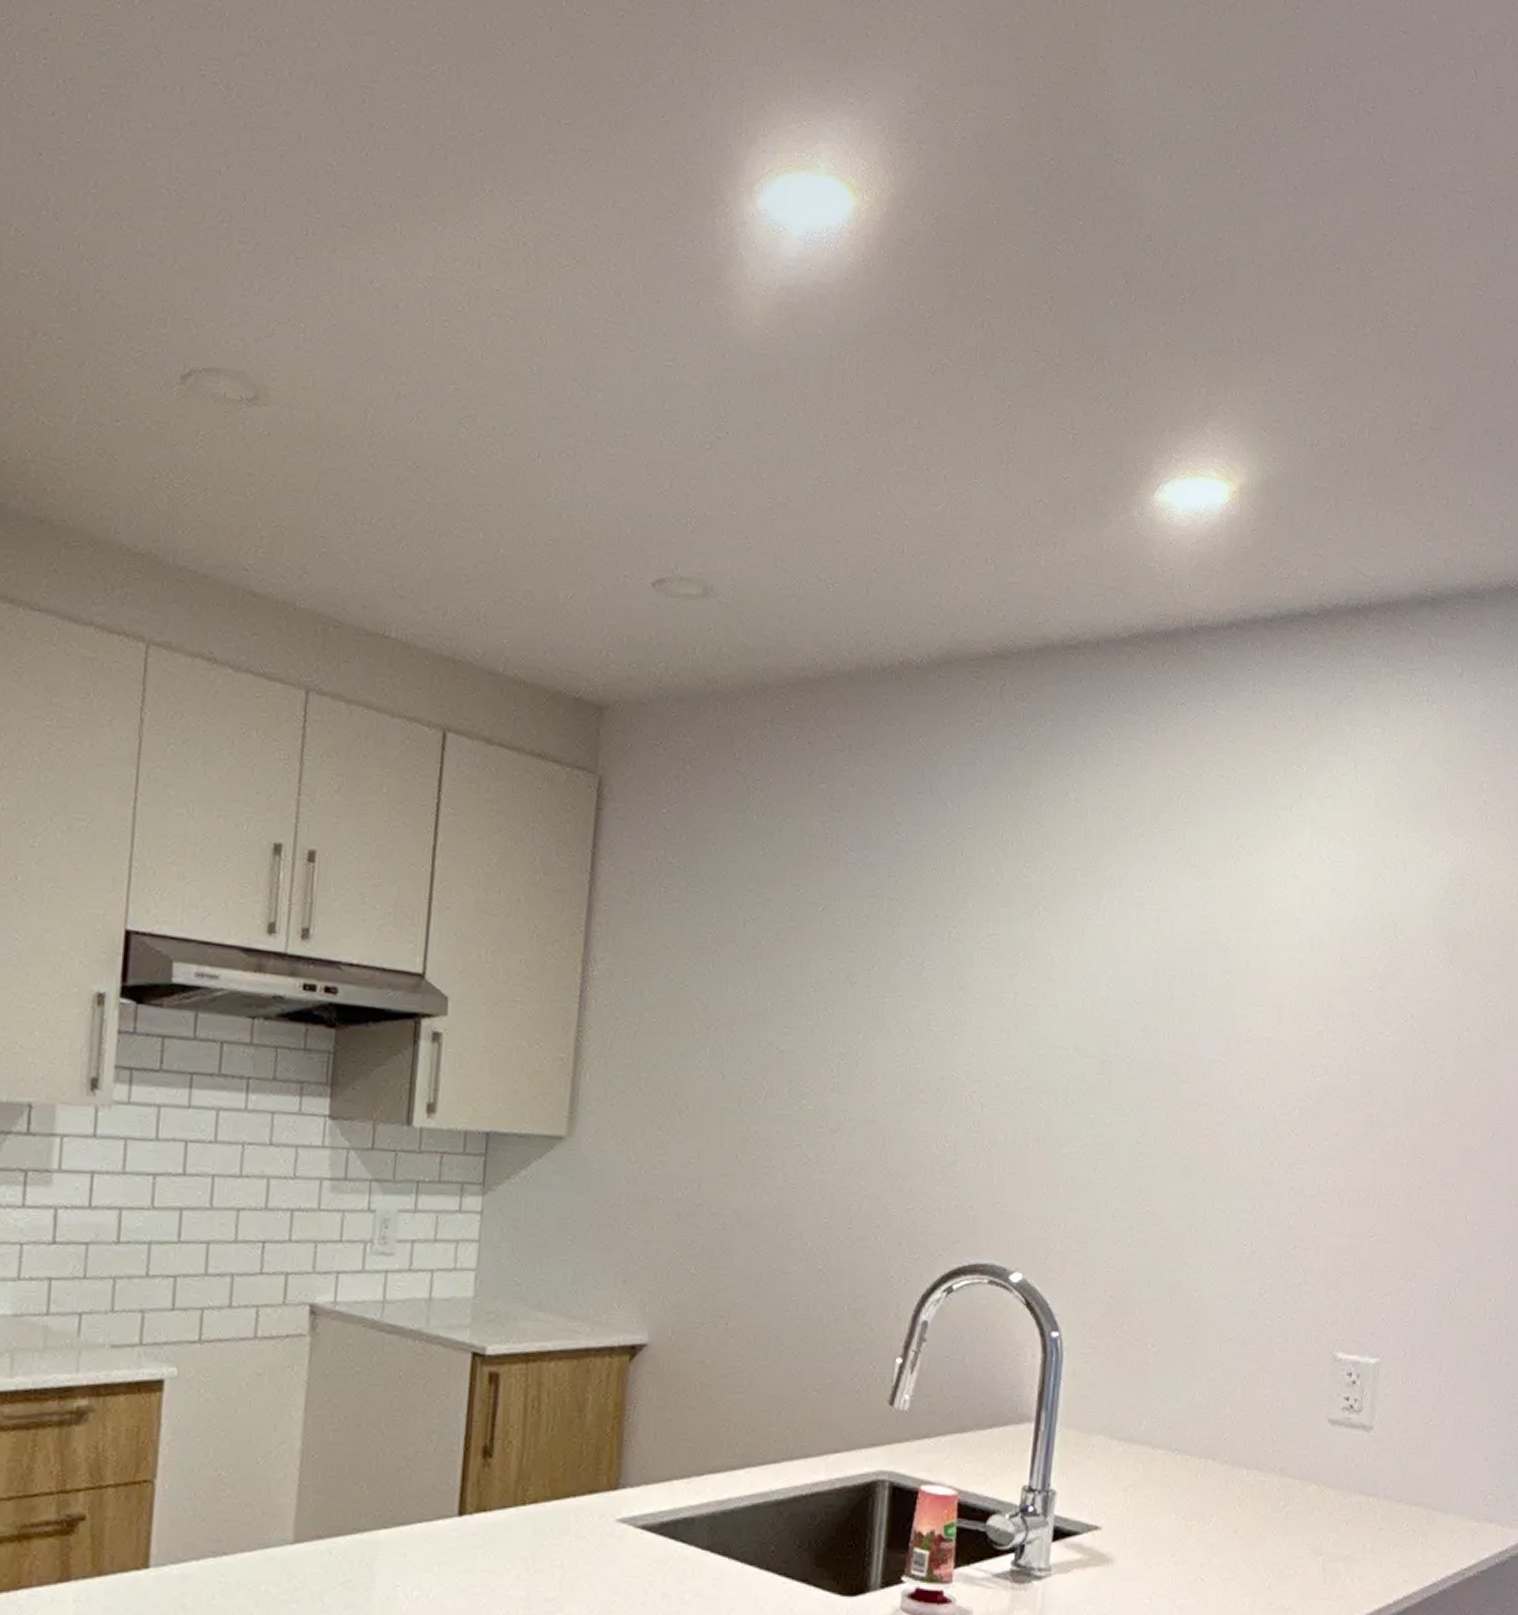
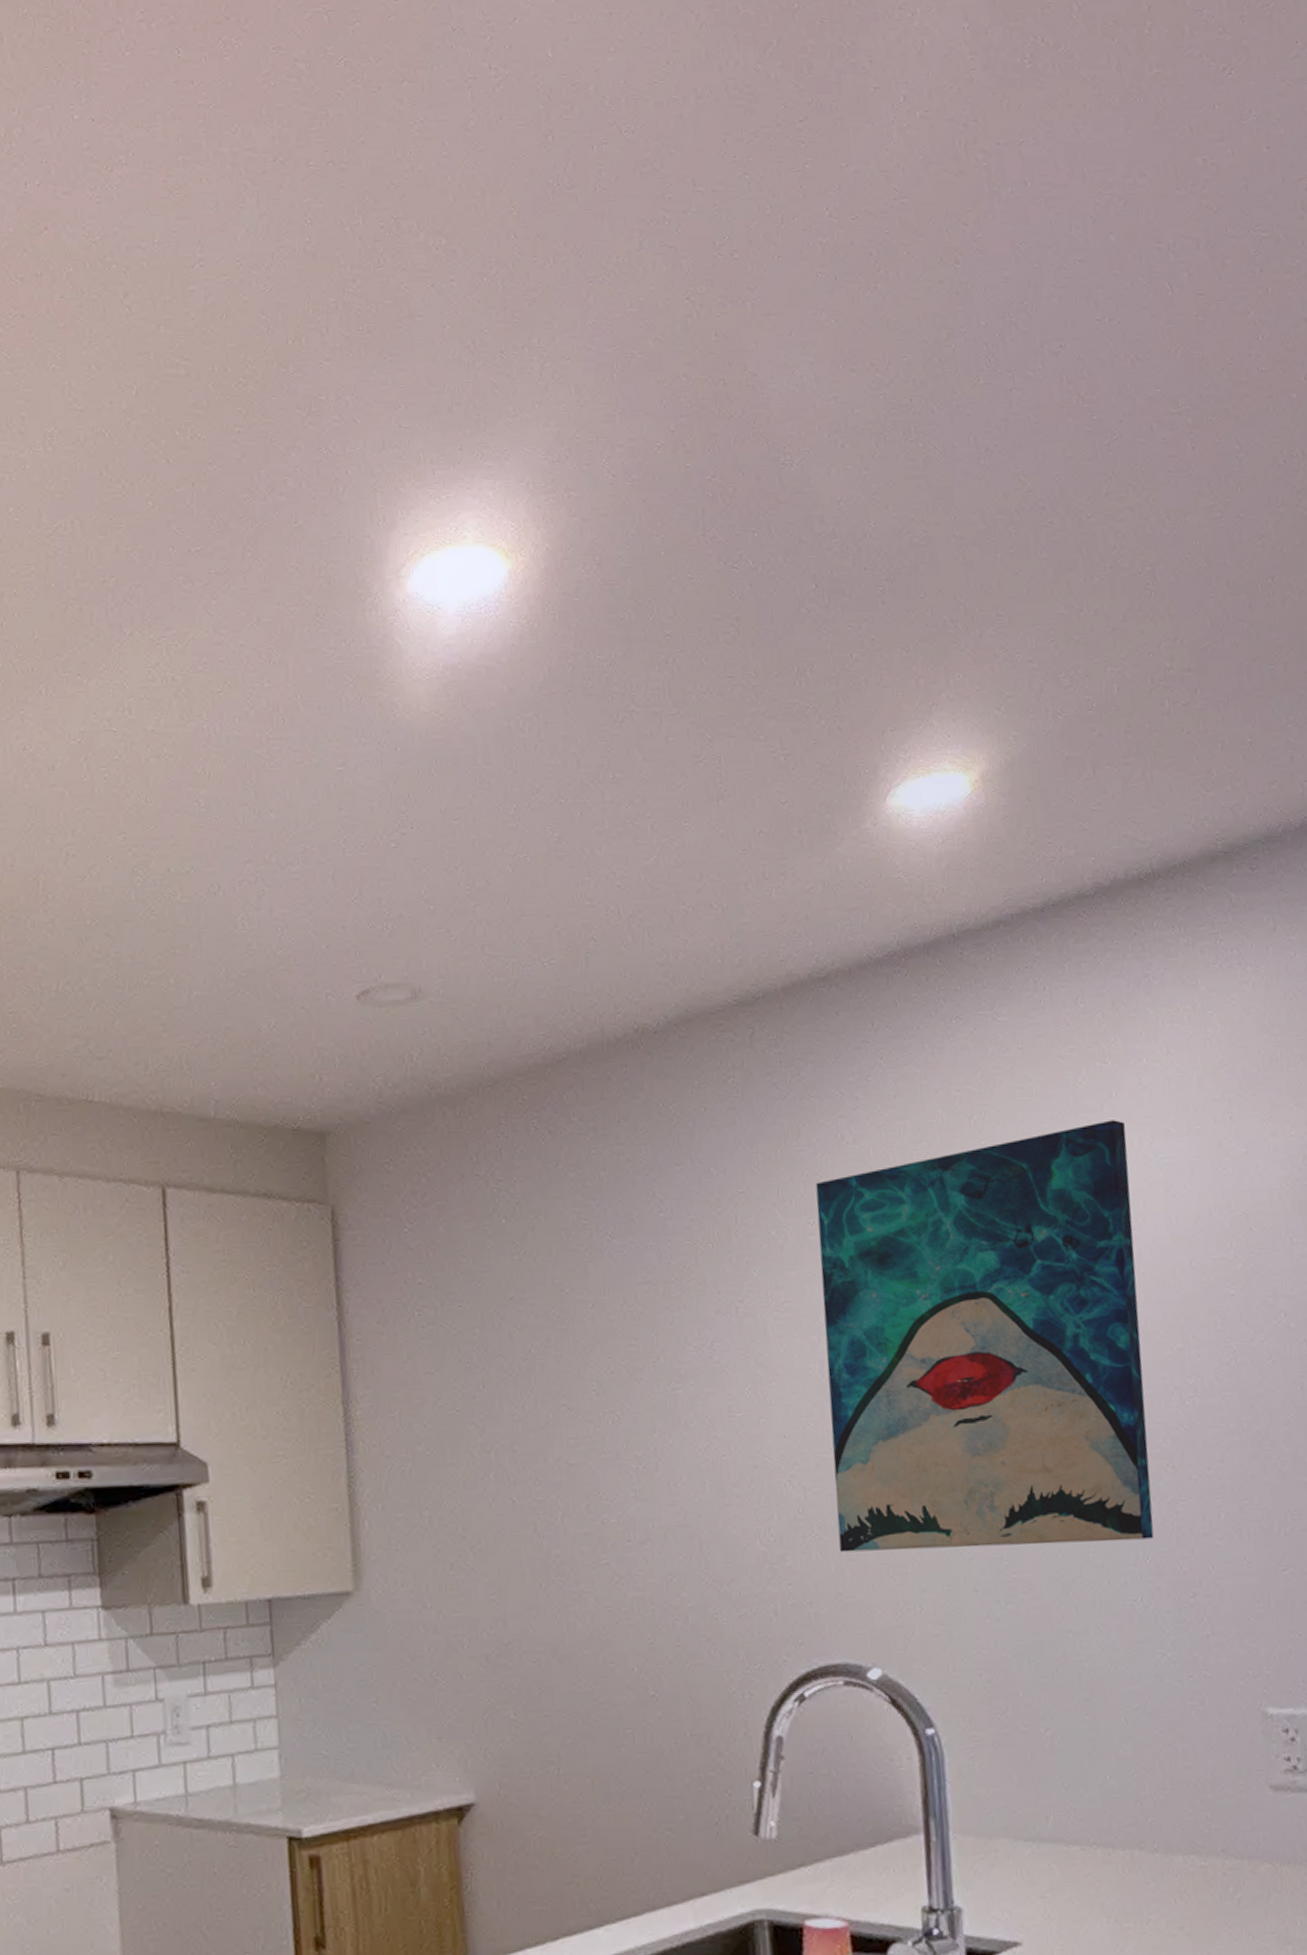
wall art: none [1003,819,1309,1194] -> present [815,1120,1154,1553]

